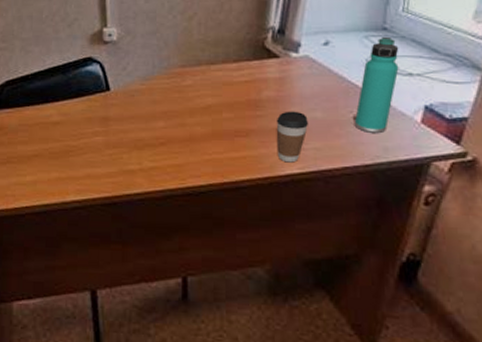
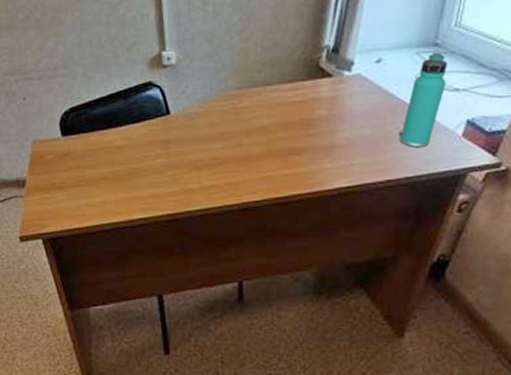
coffee cup: present [276,111,308,163] -> none [326,128,357,178]

